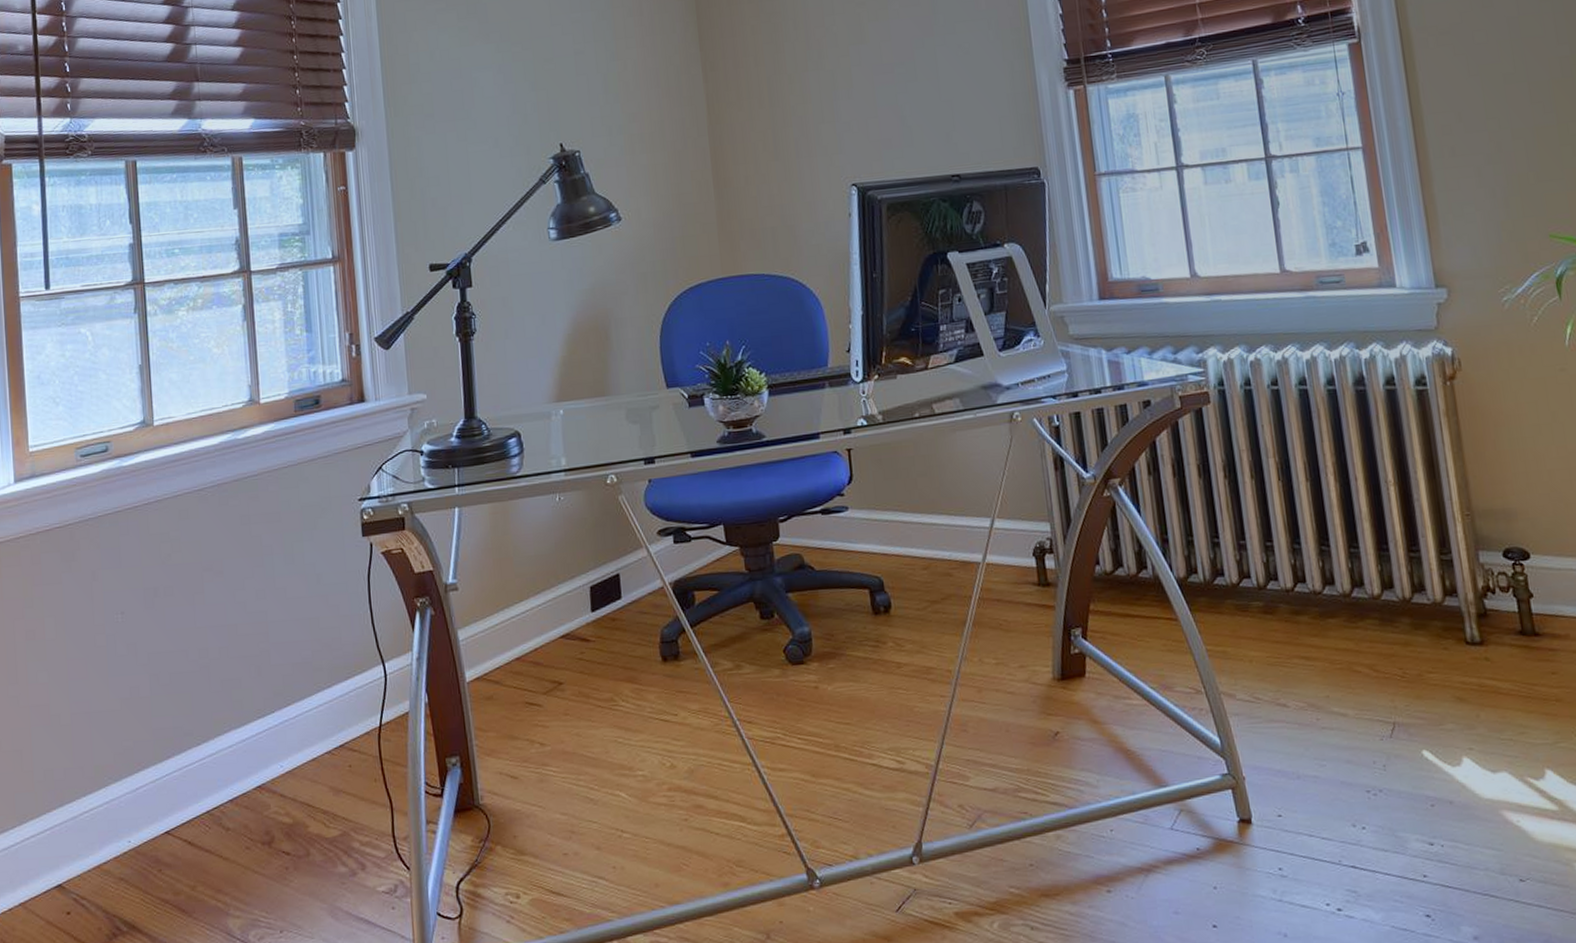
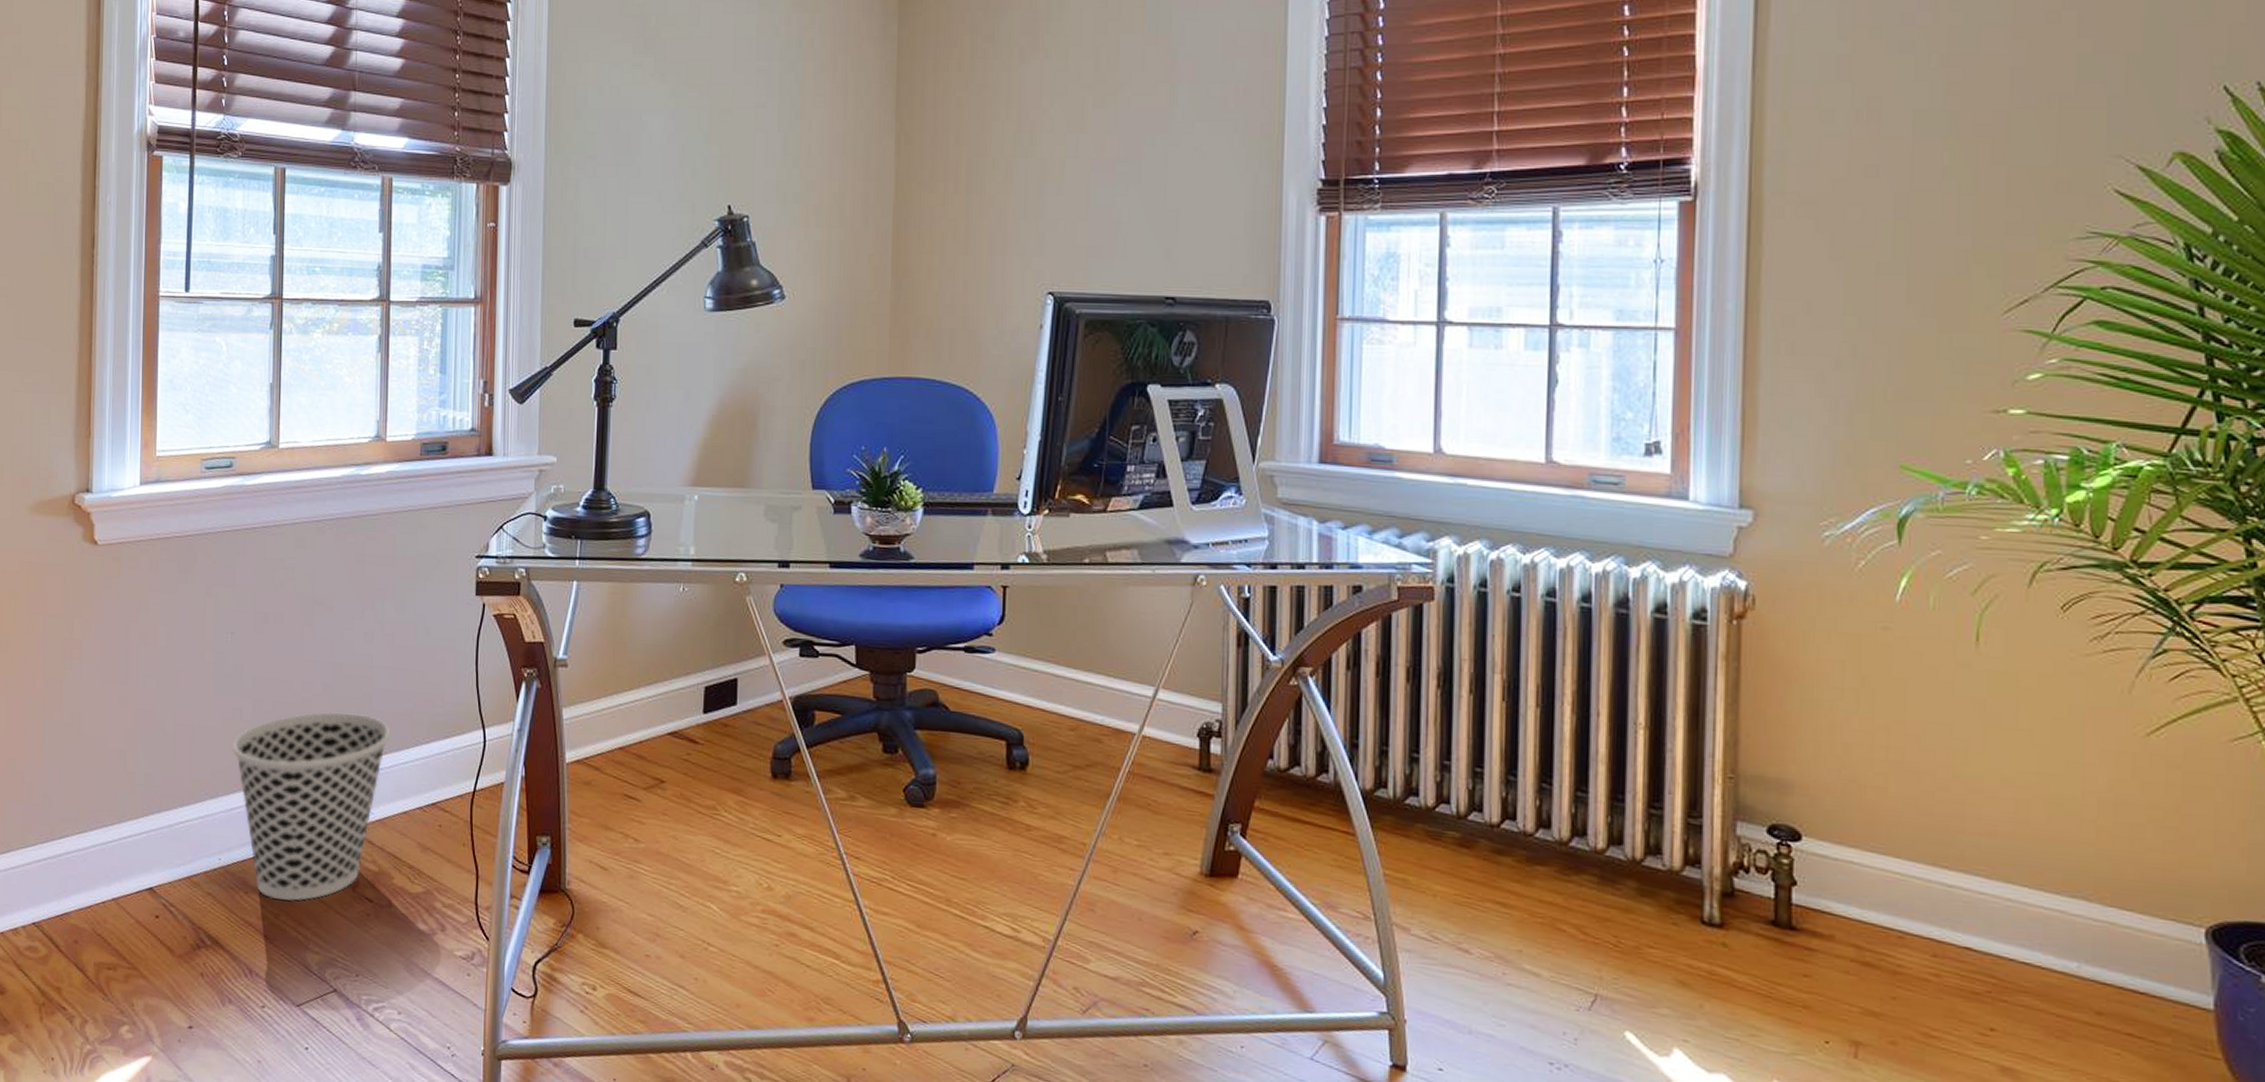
wastebasket: none [132,670,291,871] -> present [232,711,389,901]

